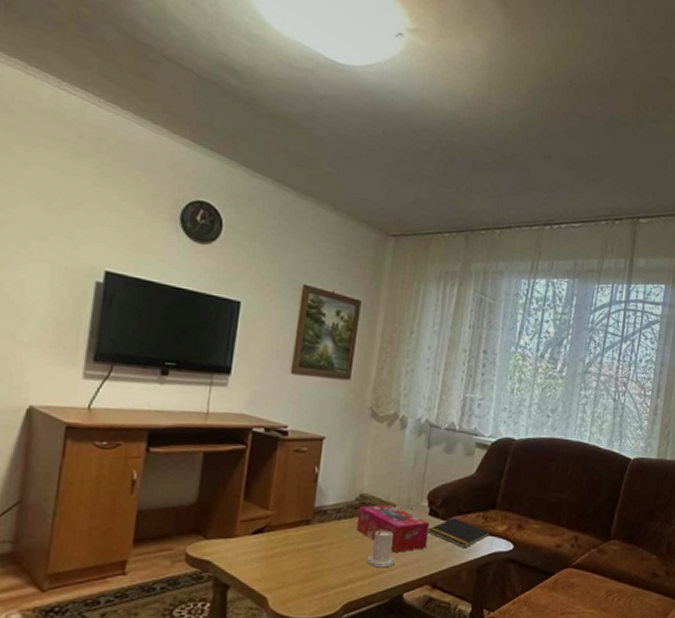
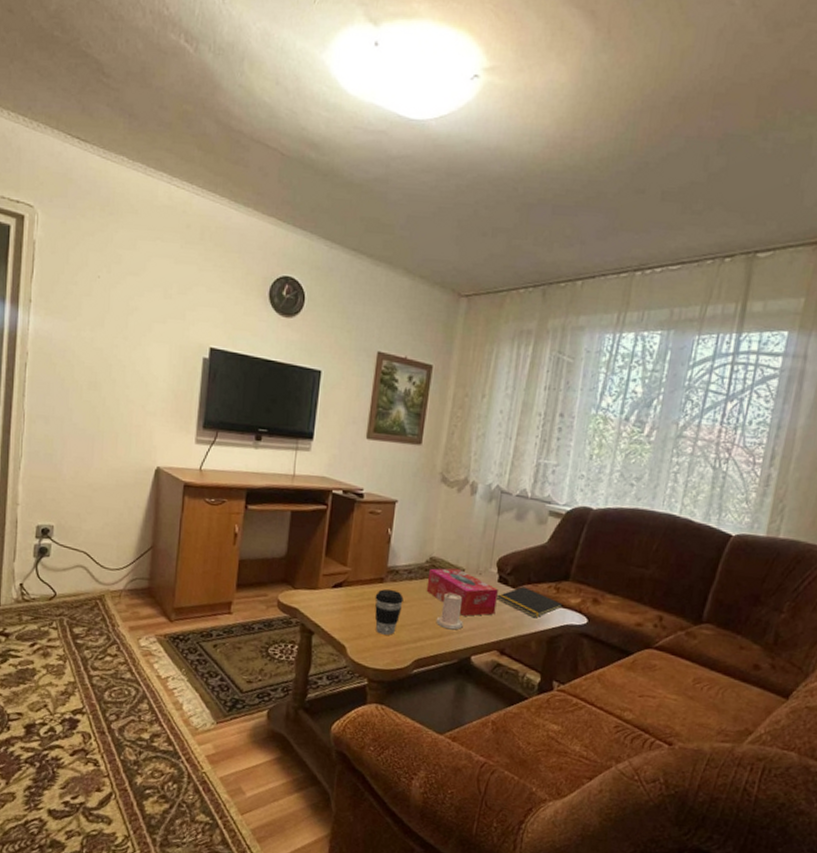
coffee cup: none [300,532,332,580] -> present [374,589,404,635]

